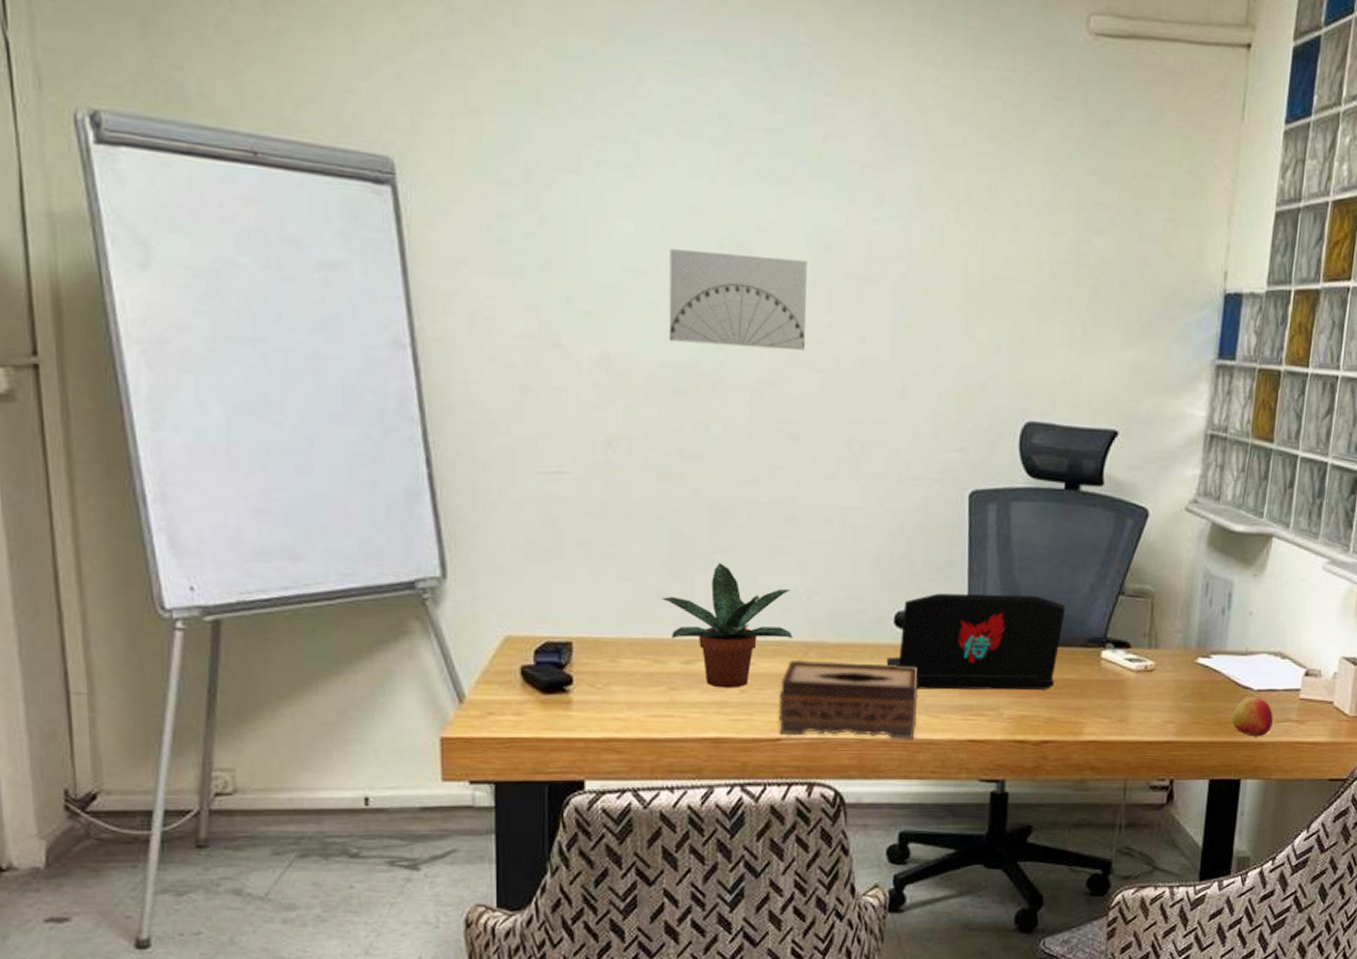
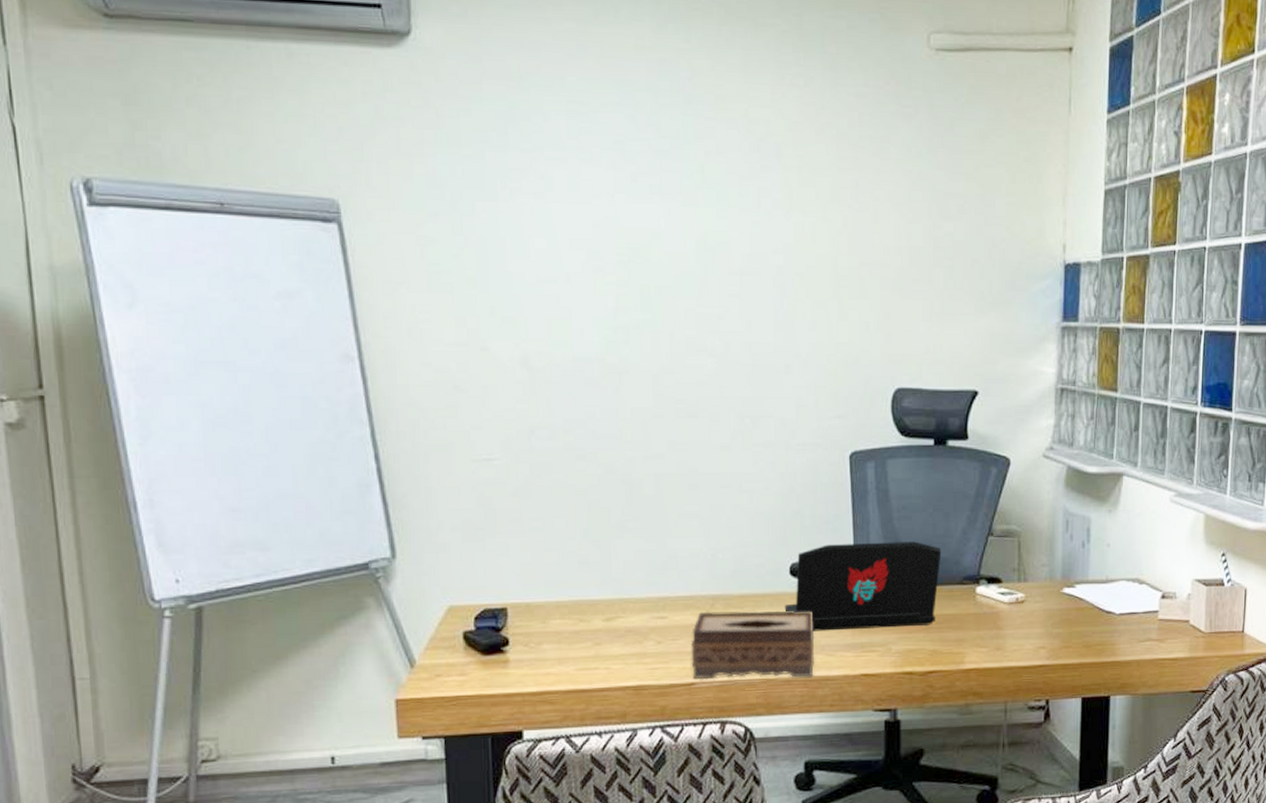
potted plant: present [661,562,793,689] -> none [583,529,701,641]
wall art: present [668,249,807,351] -> none [577,260,699,340]
apple: present [1231,697,1274,737] -> none [1098,620,1136,657]

